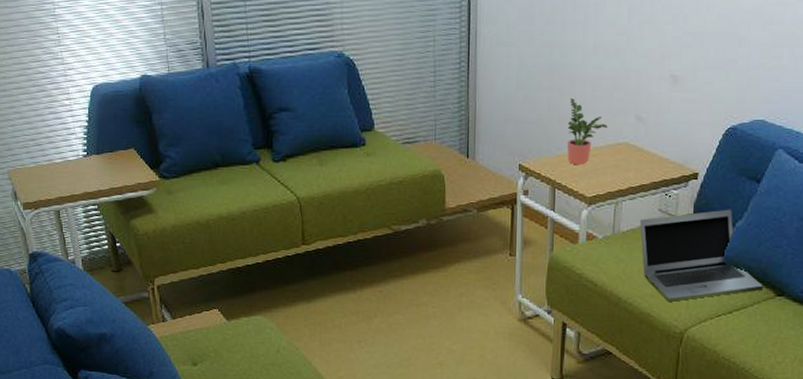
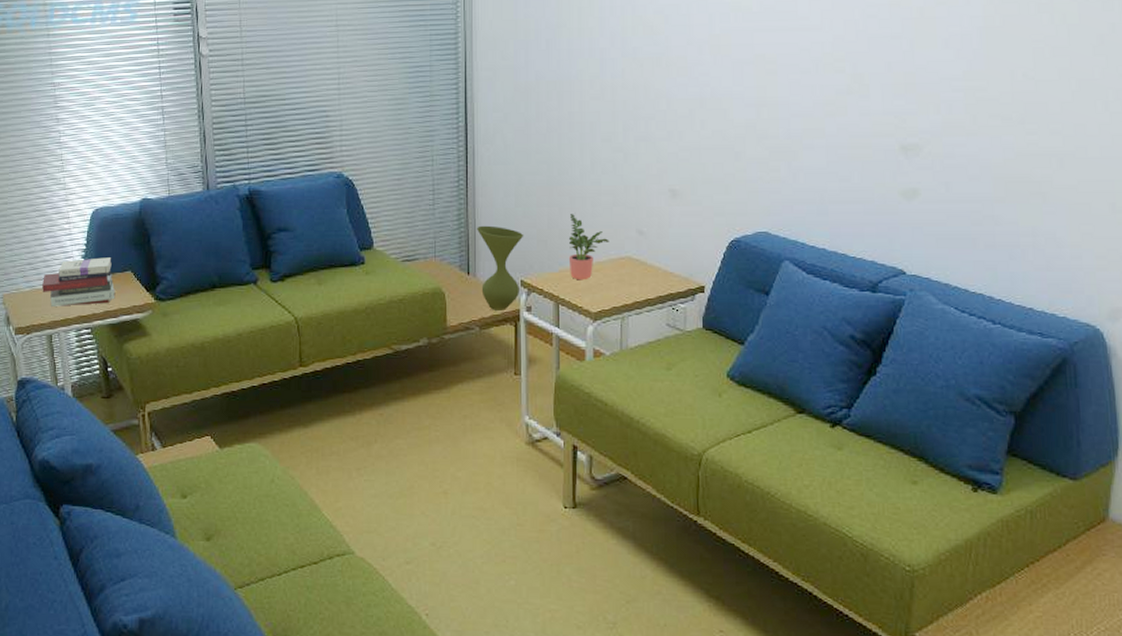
books: none [47,134,120,183] -> present [42,257,116,306]
decorative vase: none [477,109,524,194] -> present [477,225,524,310]
laptop: present [639,209,764,302] -> none [647,322,783,421]

